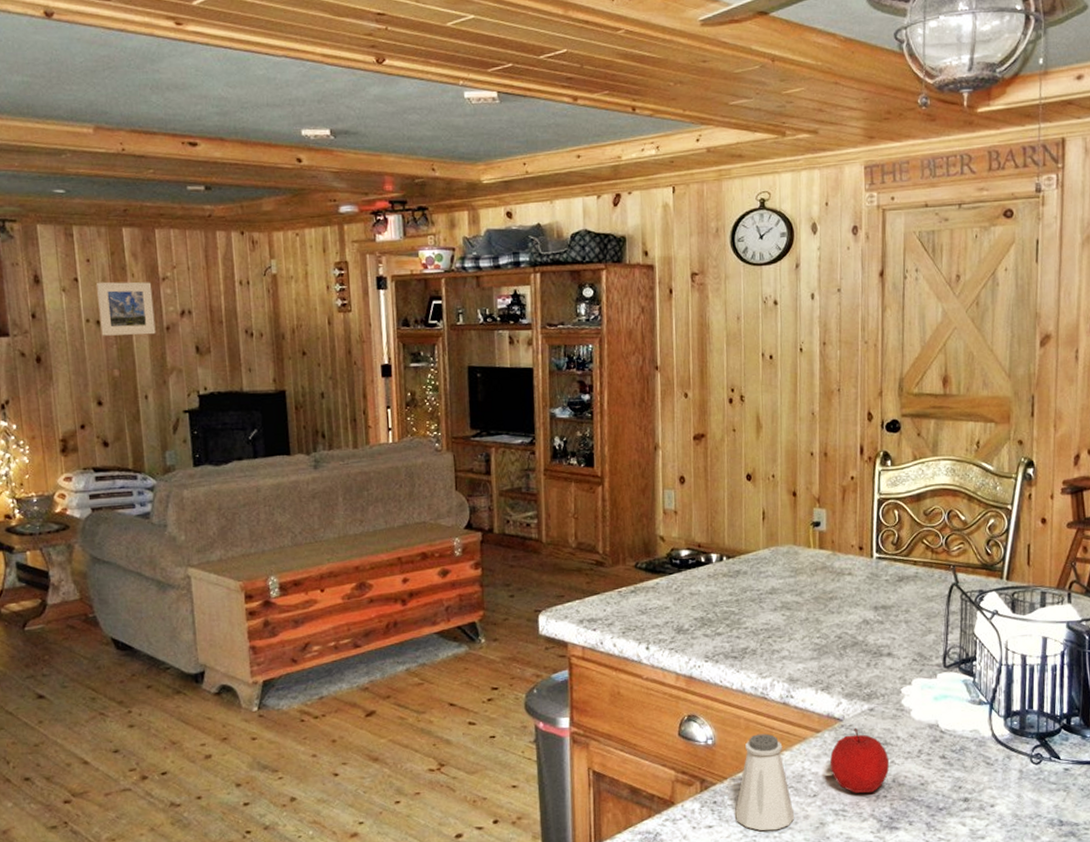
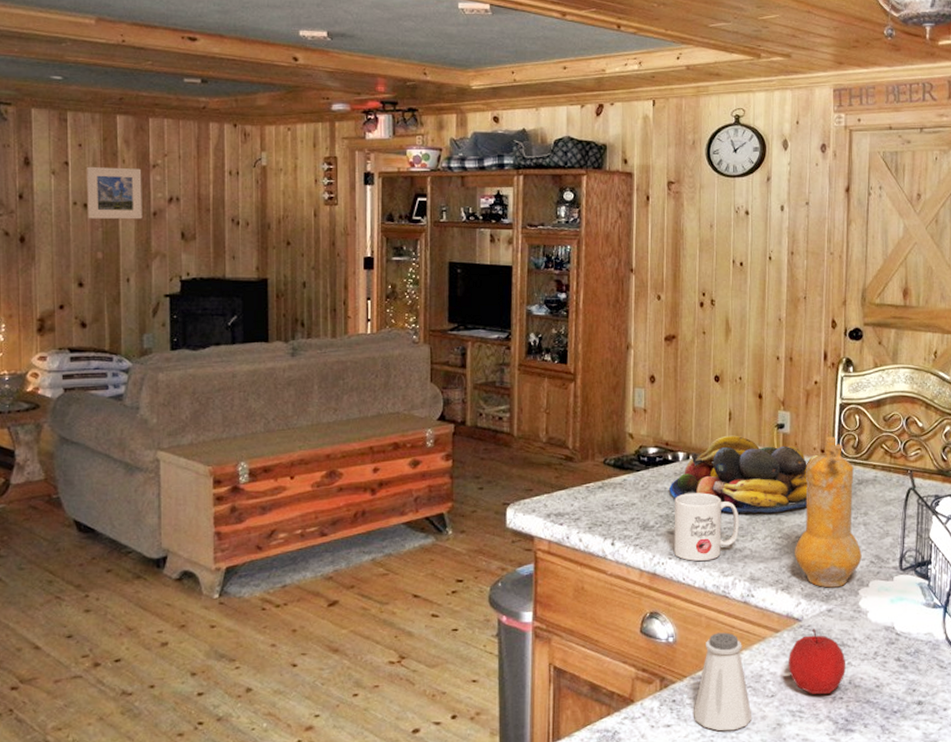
fruit bowl: none [703,534,857,615] -> present [669,435,819,514]
mug: none [709,594,777,663] -> present [674,493,740,561]
pepper mill: none [834,533,904,687] -> present [795,437,862,588]

